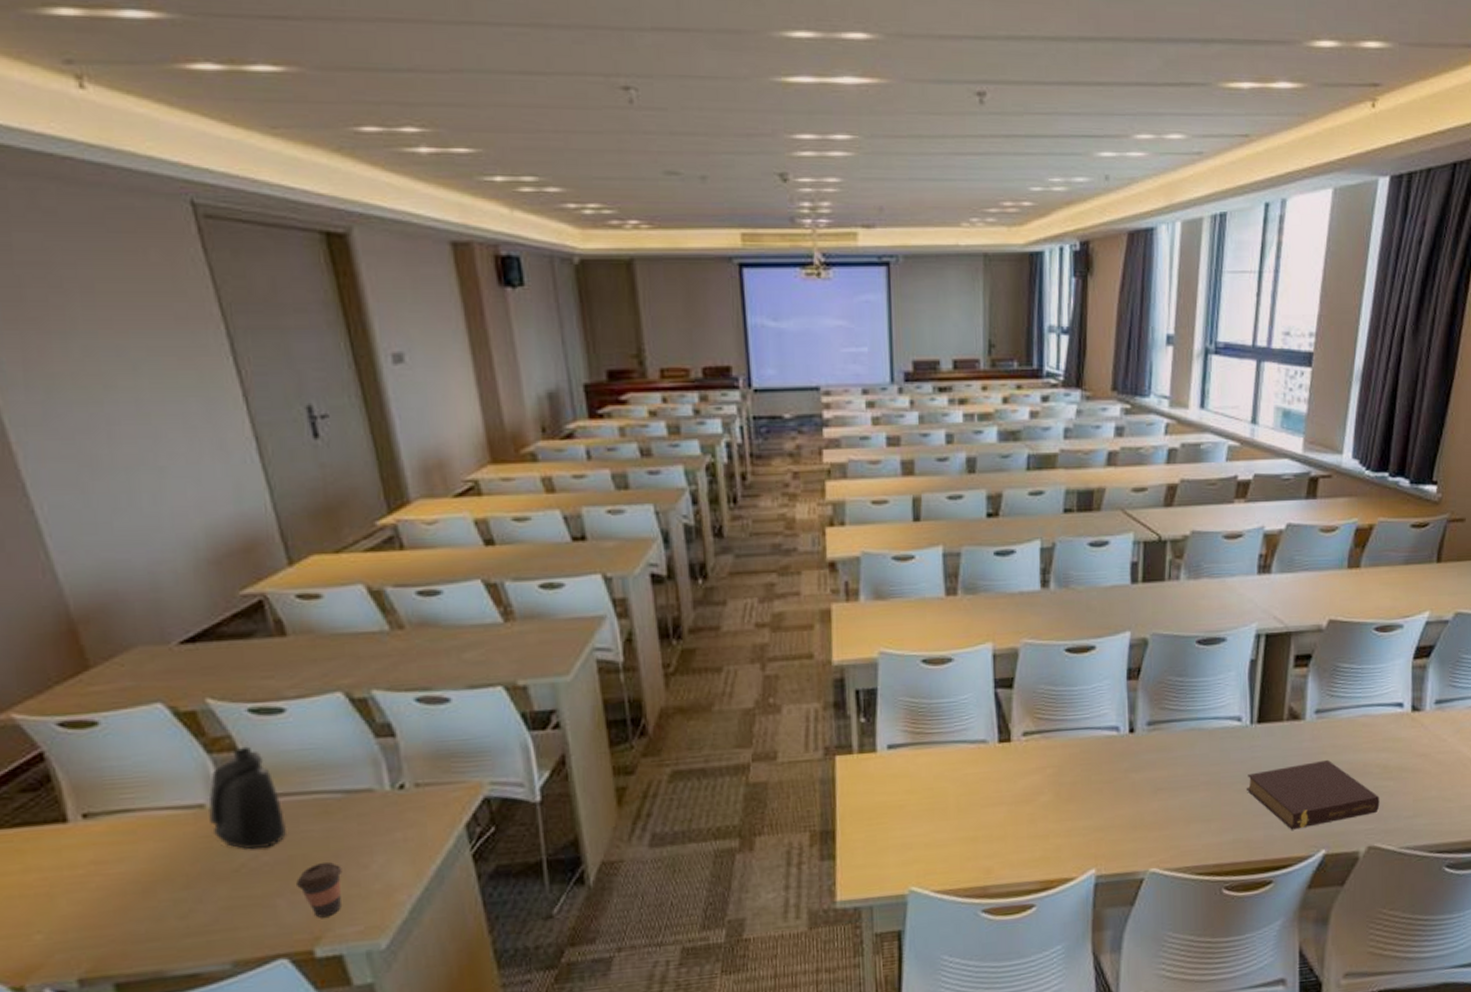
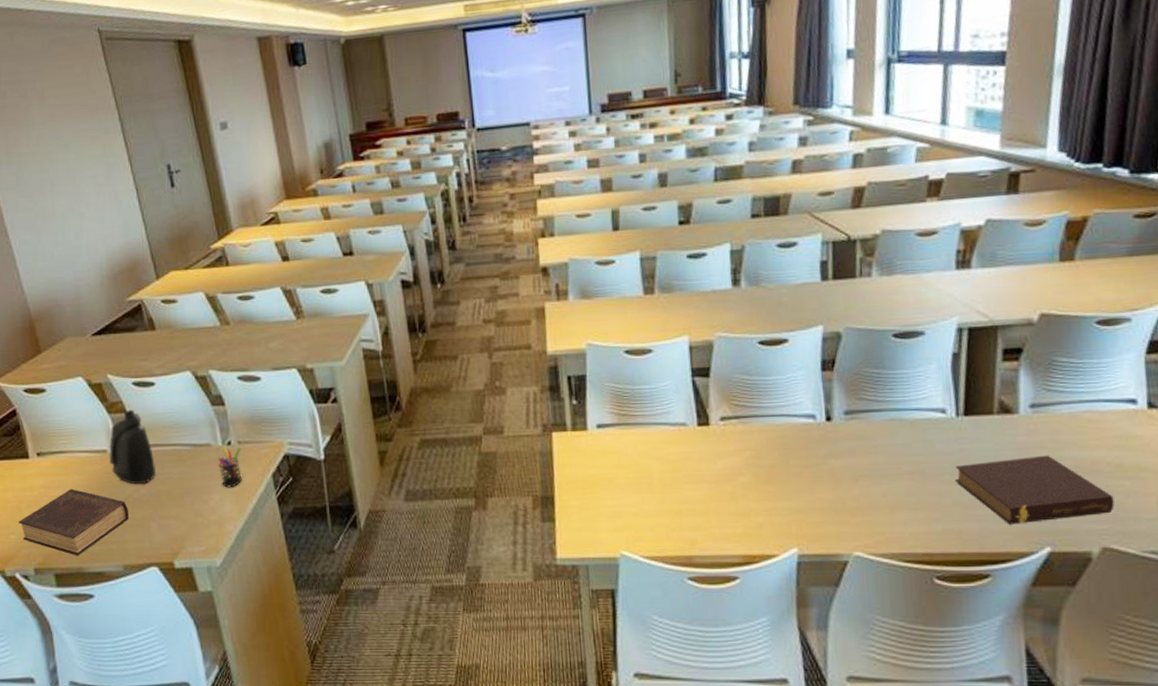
book: none [49,861,241,956] -> present [19,488,129,556]
coffee cup: present [296,861,343,918] -> none [163,496,191,538]
pen holder: none [384,790,421,846] -> present [218,446,242,488]

